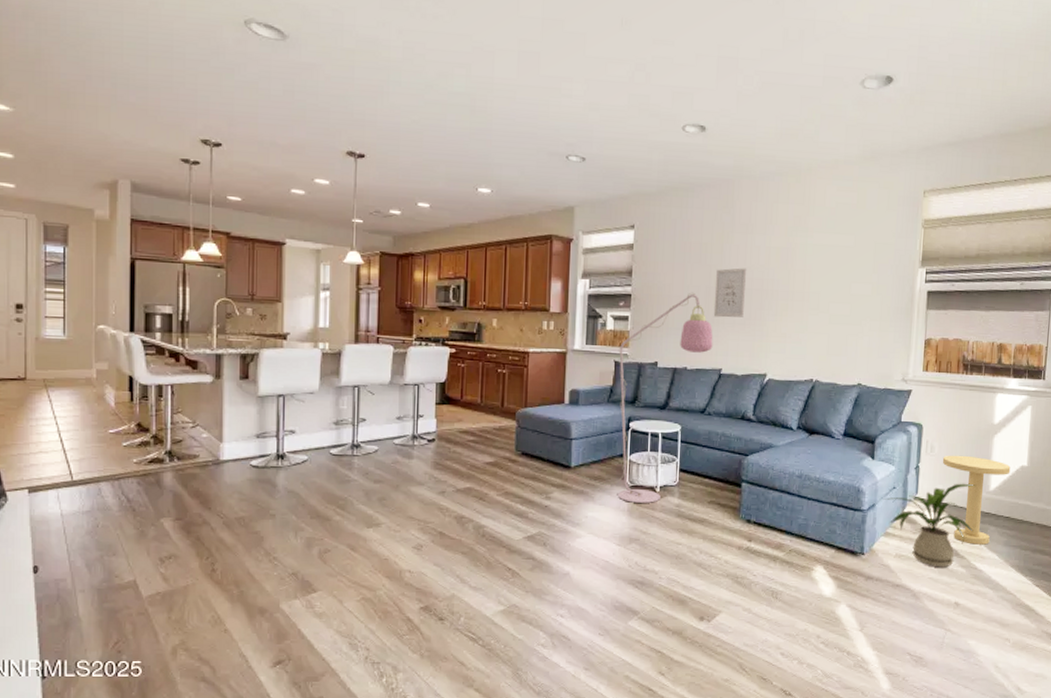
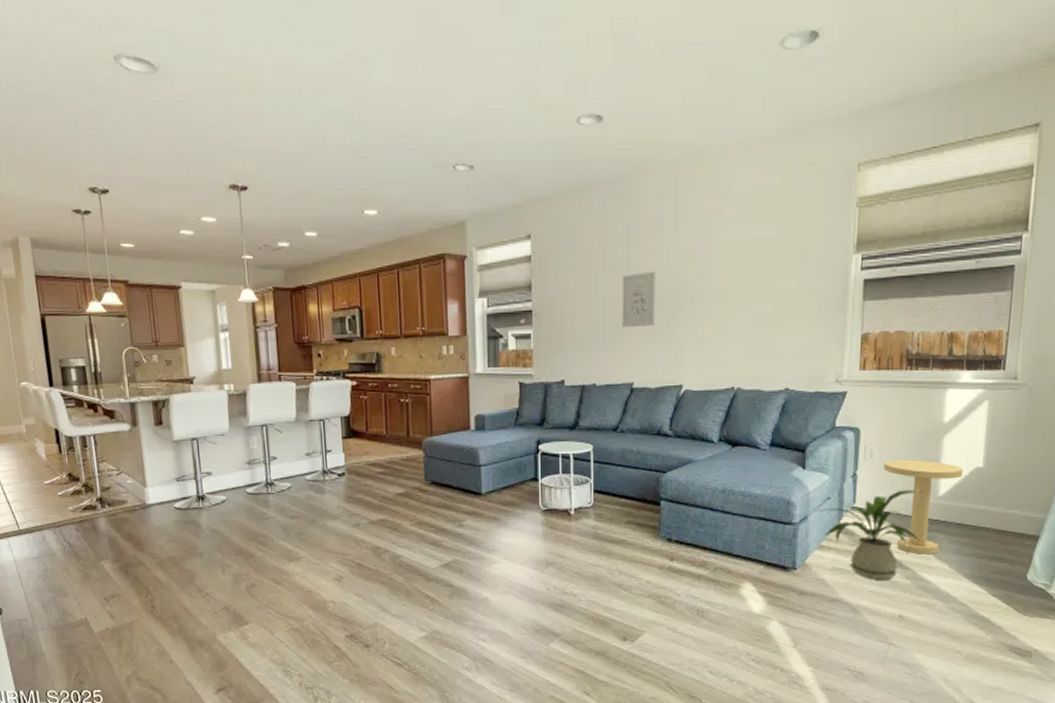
floor lamp: present [567,292,713,503] -> none [478,302,623,527]

